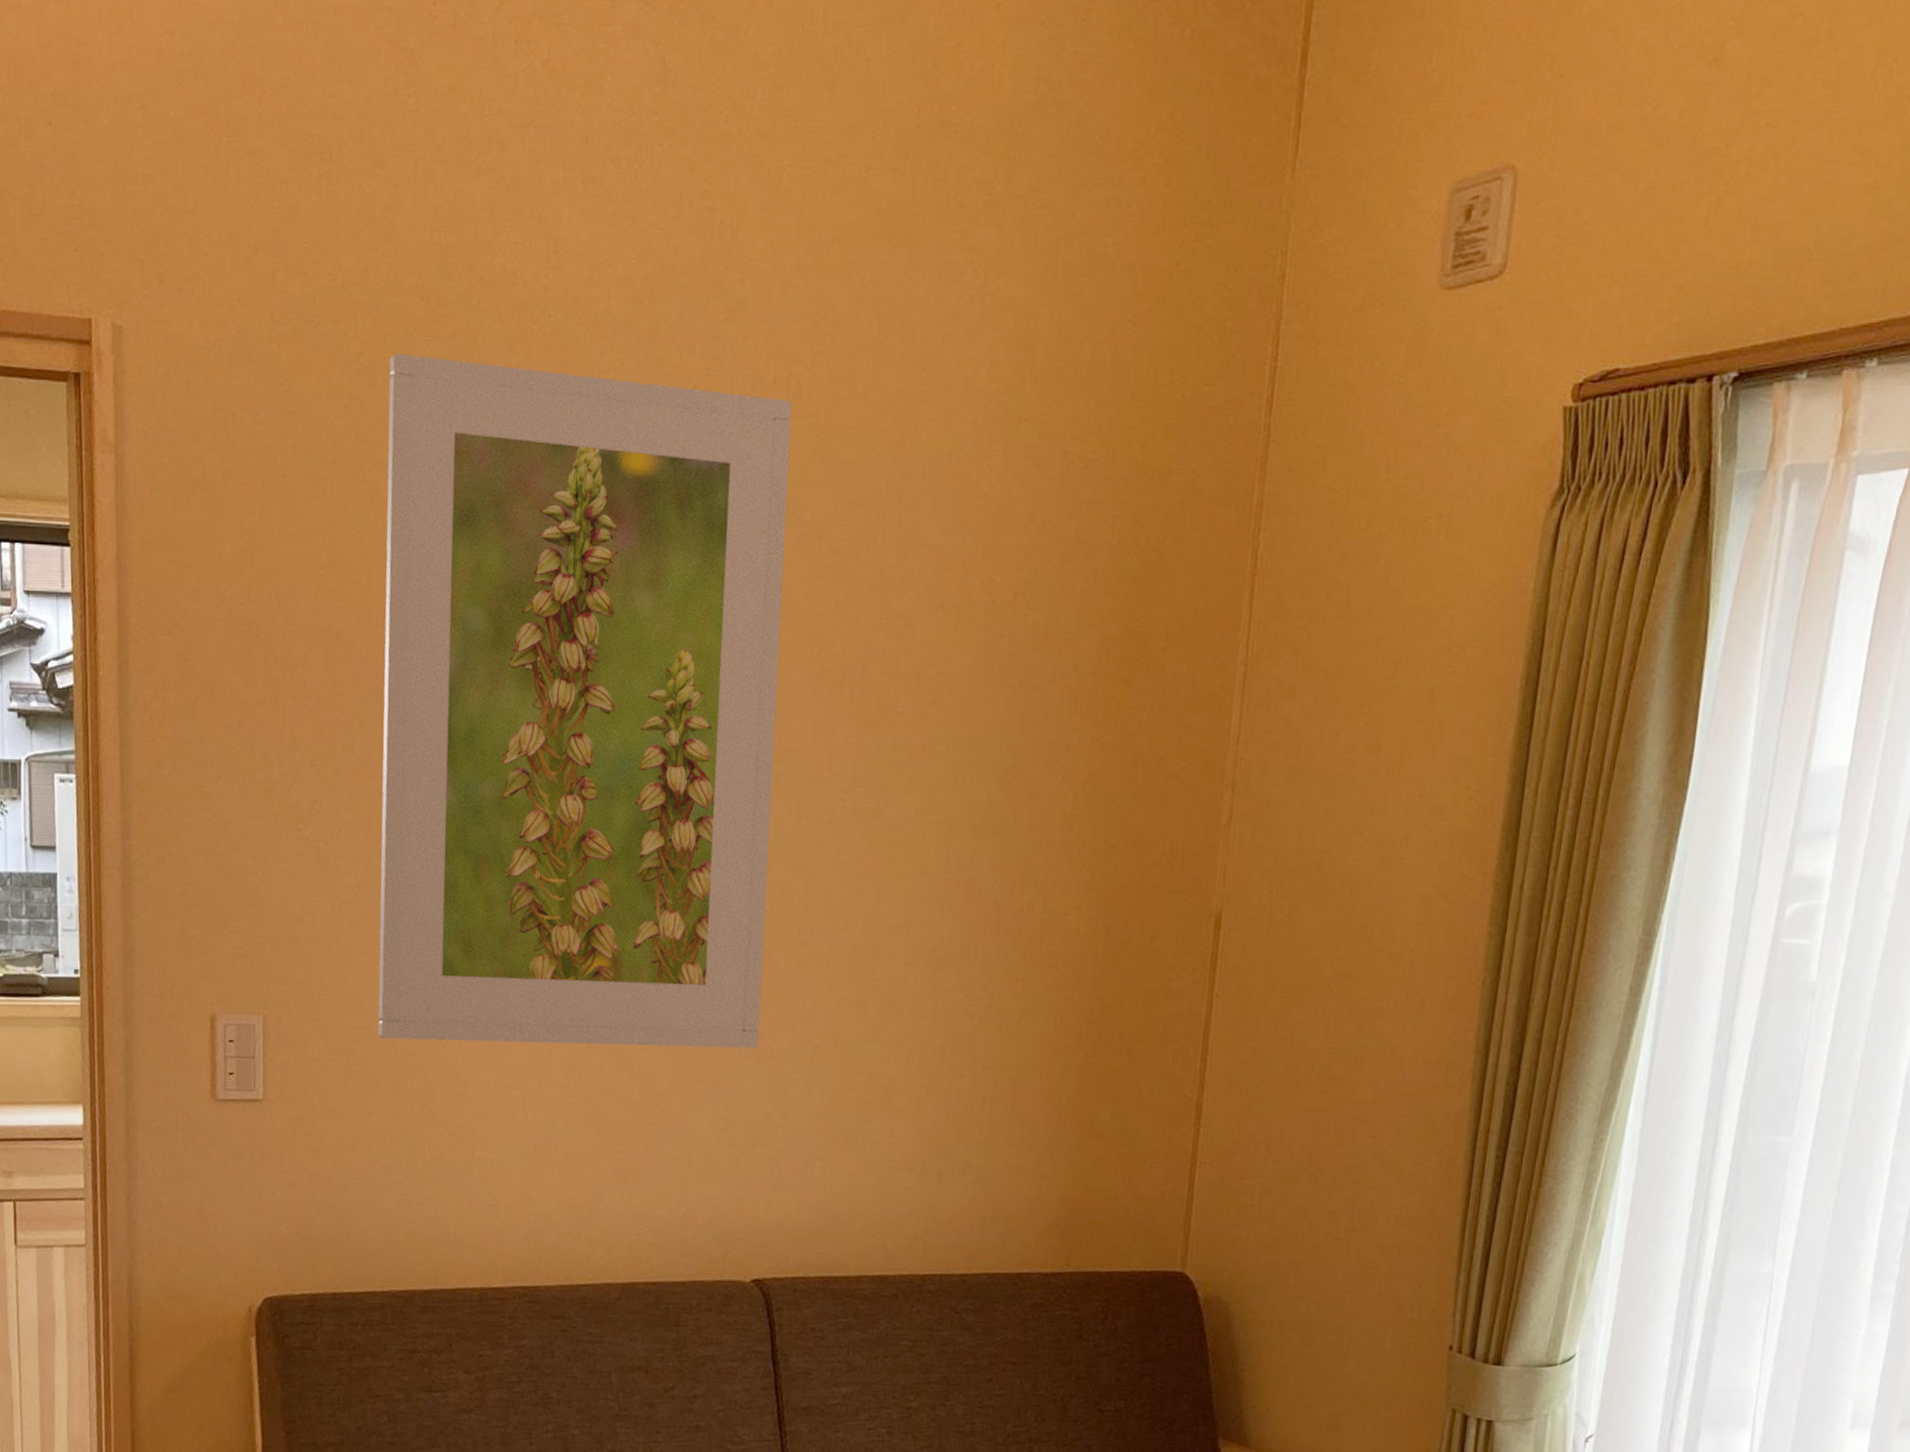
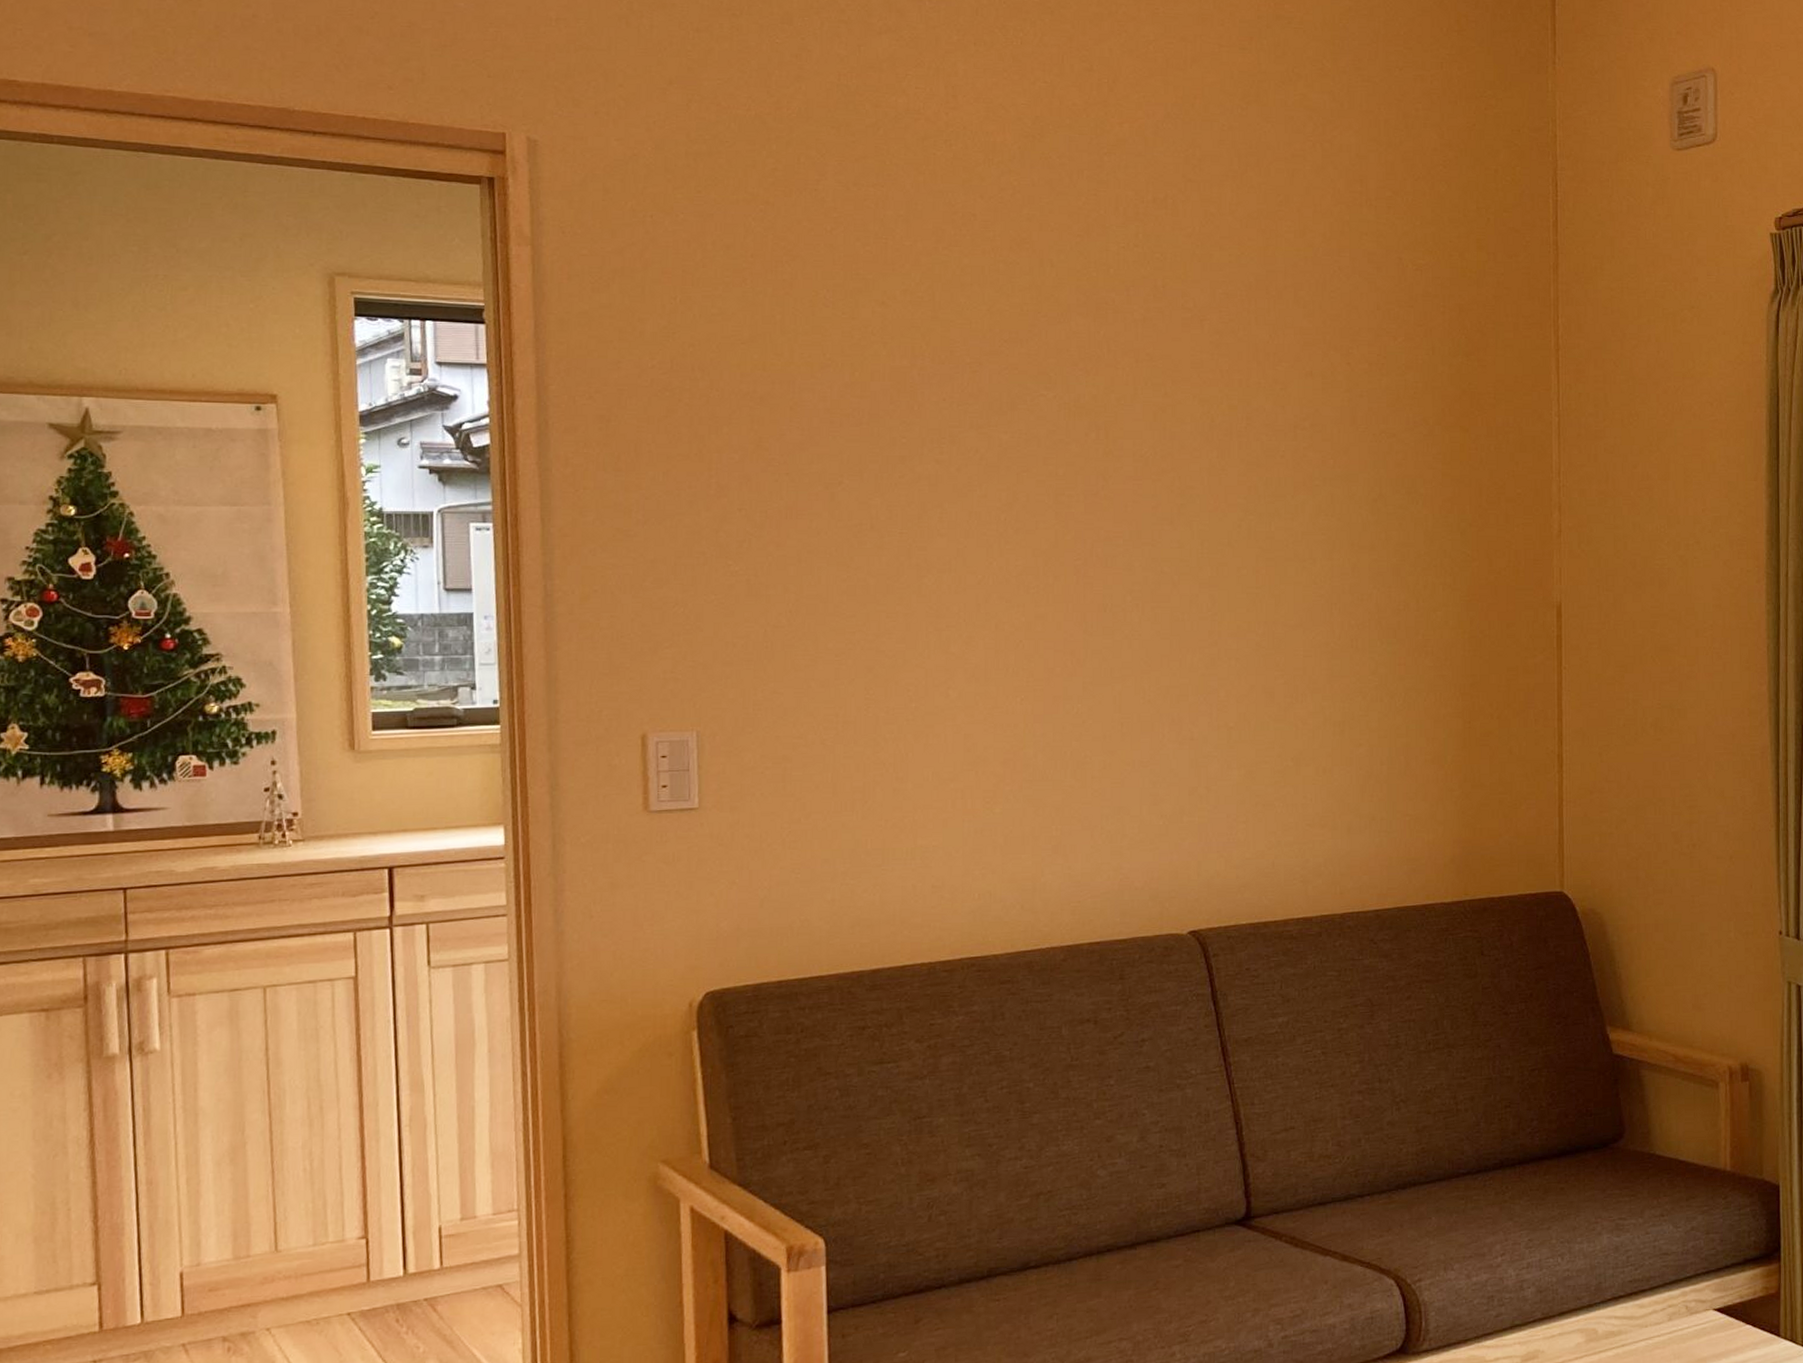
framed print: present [377,353,792,1049] -> none [803,170,1180,746]

